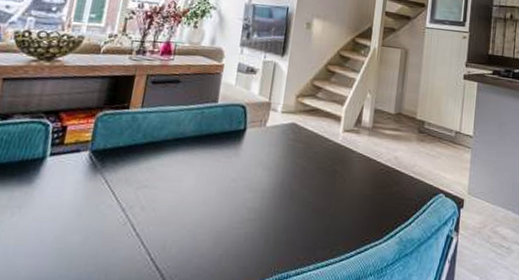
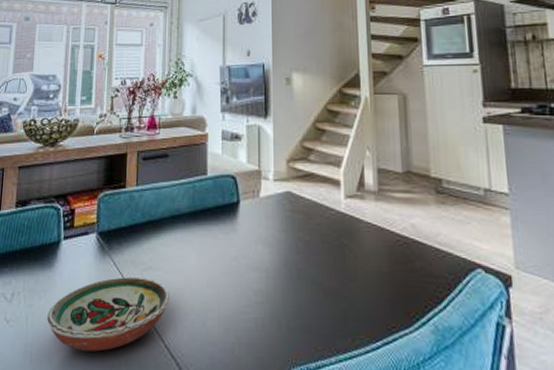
decorative bowl: none [18,194,163,266] -> present [47,277,170,352]

